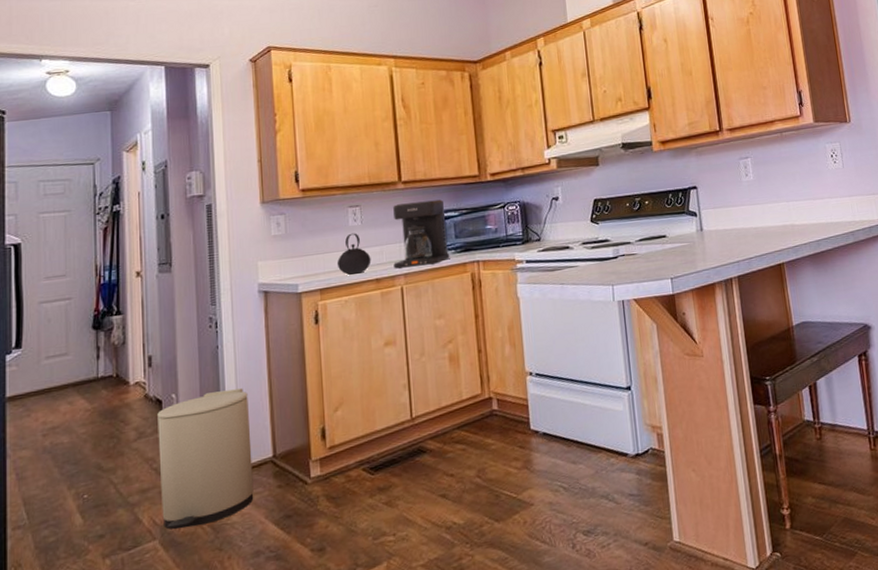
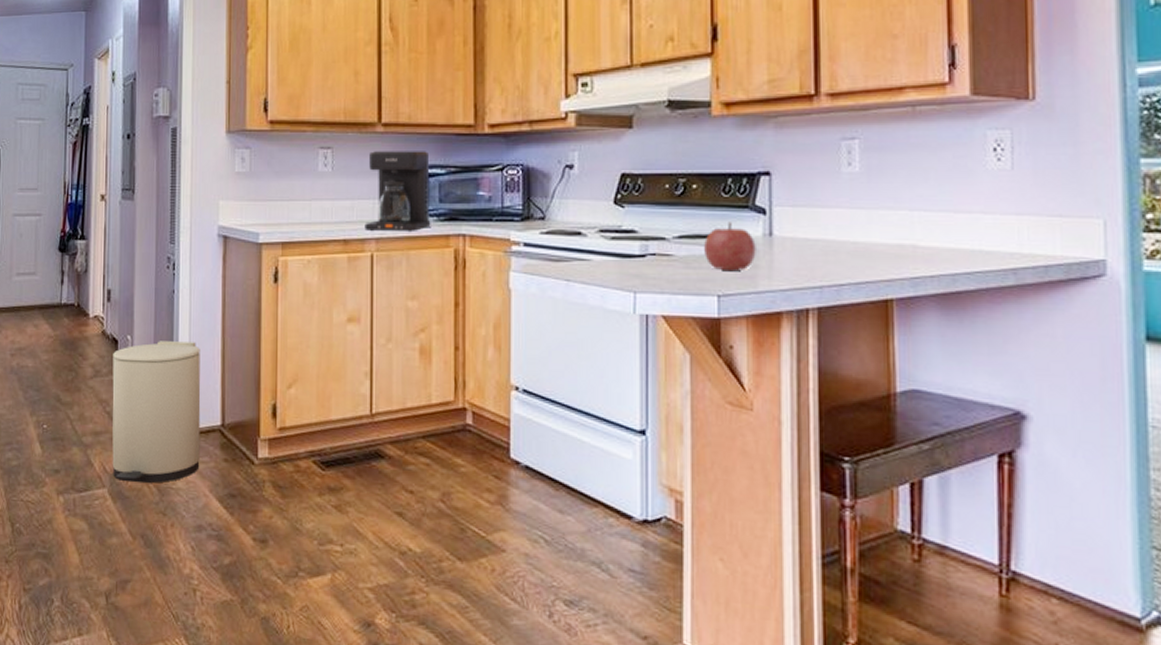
kettle: present [336,233,371,276] -> none [302,180,340,232]
fruit: none [657,224,694,260] -> present [703,222,756,272]

